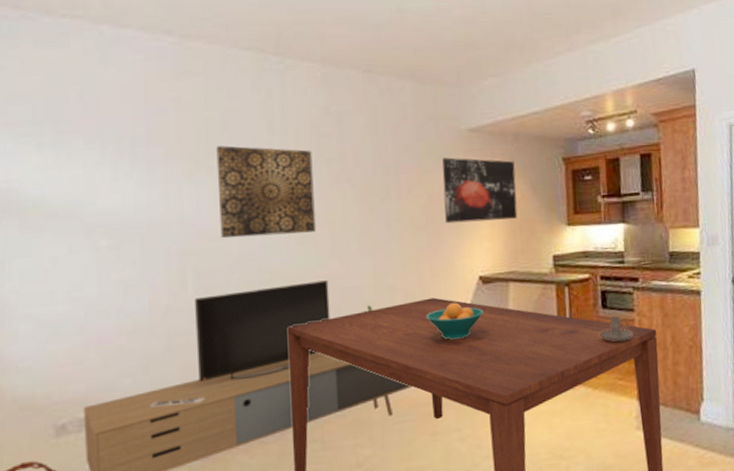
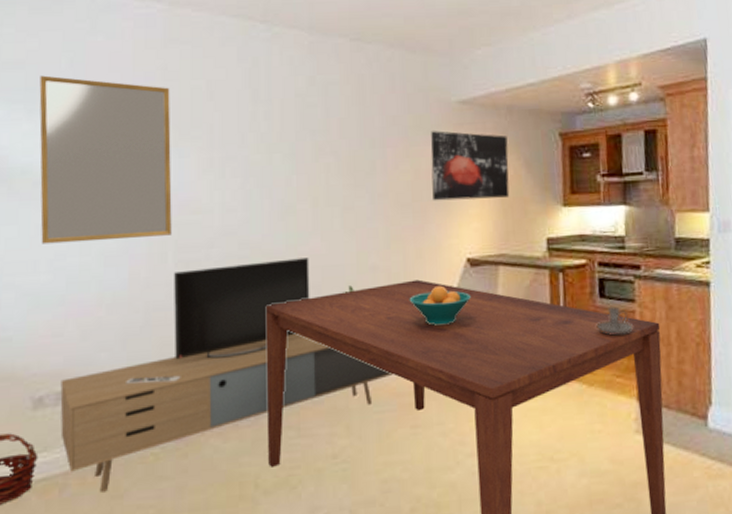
home mirror: none [48,108,191,275] -> present [39,75,172,244]
wall art: present [216,146,316,238] -> none [201,115,298,211]

